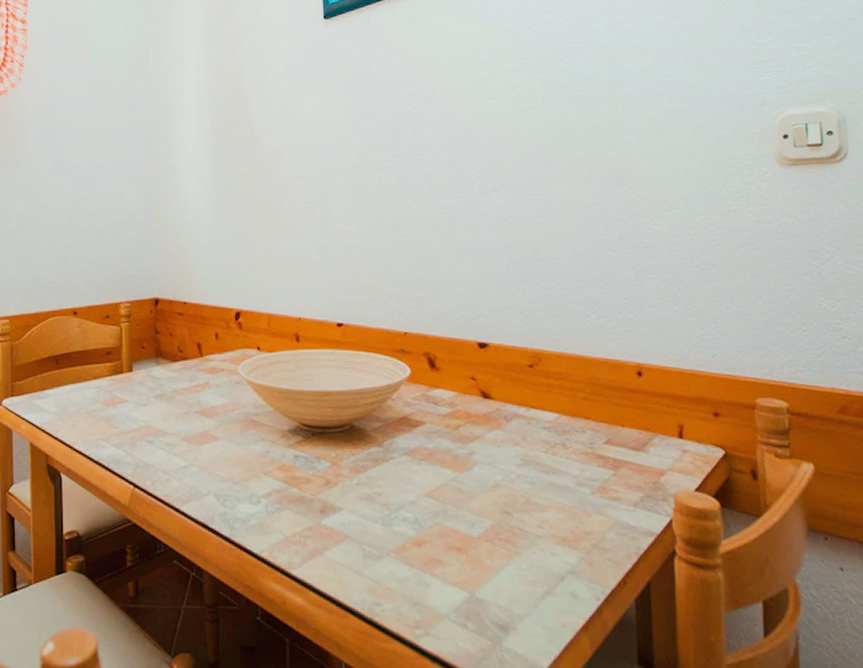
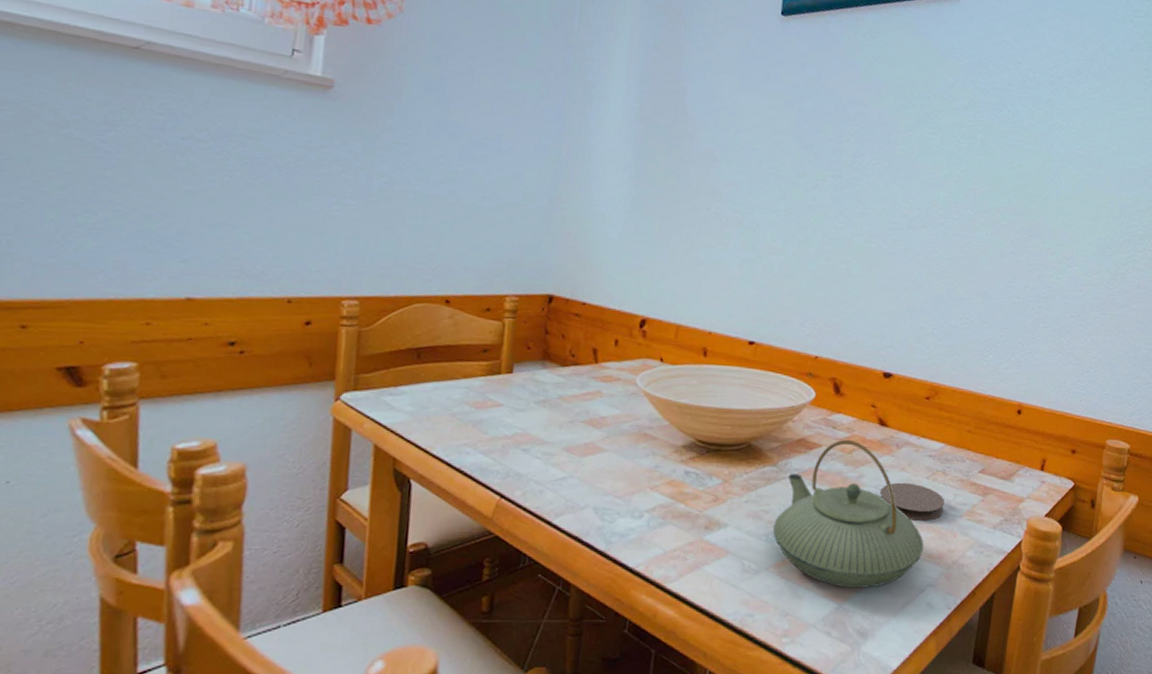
teapot: none [388,416,556,575] -> present [773,440,924,588]
coaster: none [495,458,571,499] -> present [879,482,944,521]

